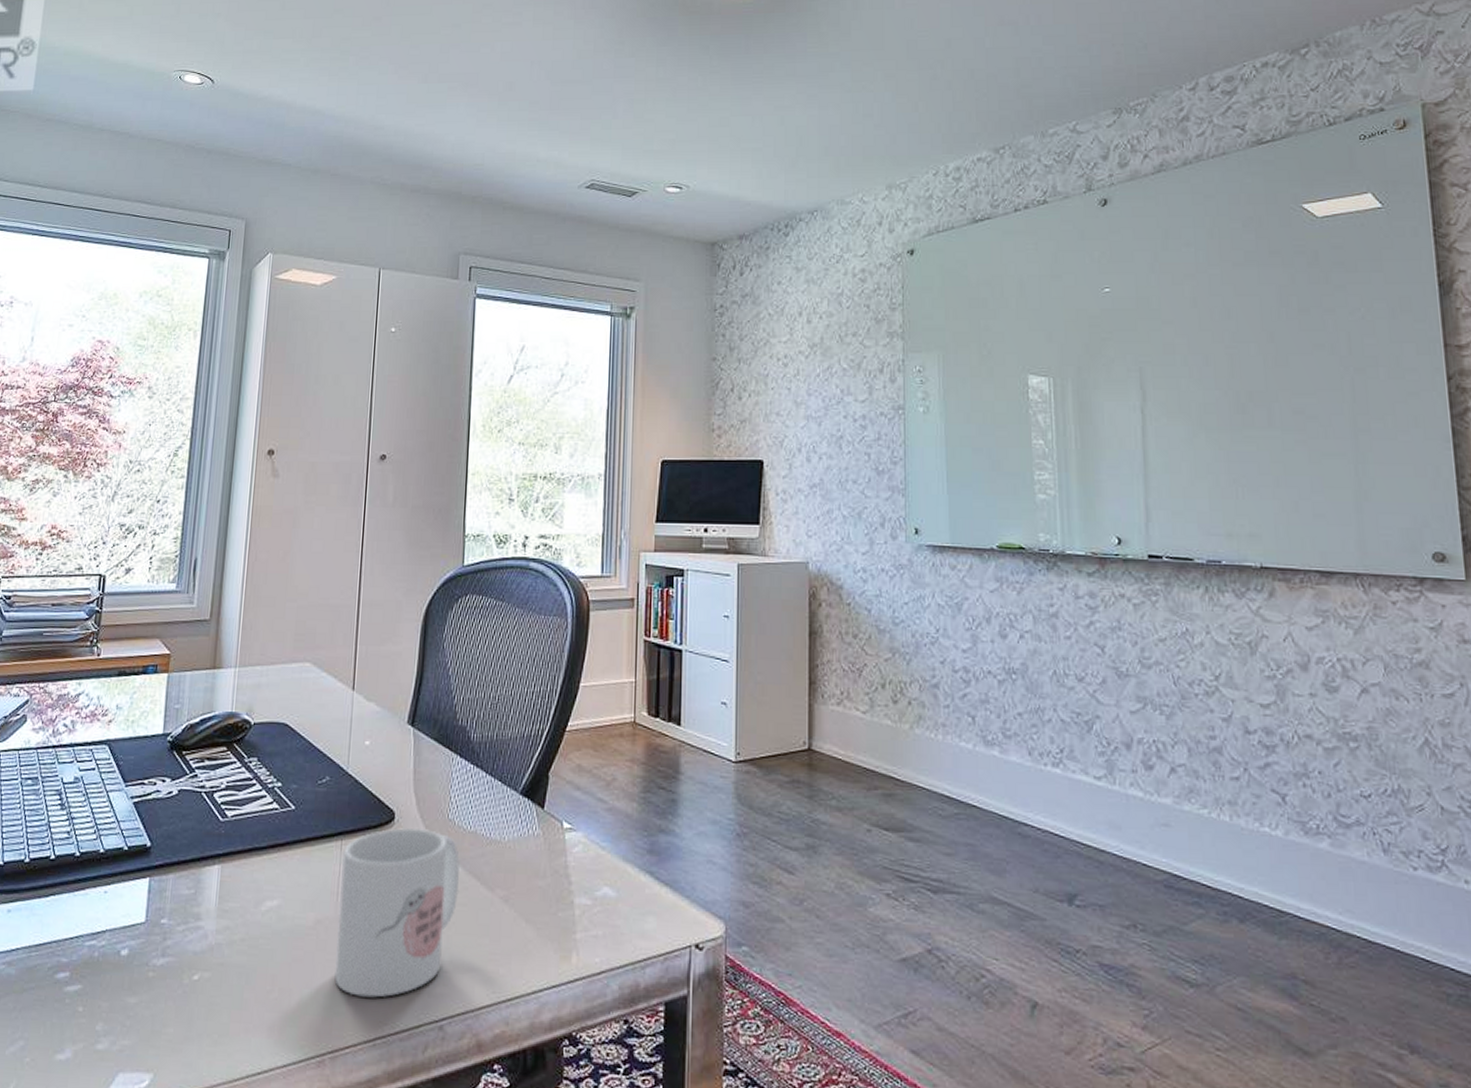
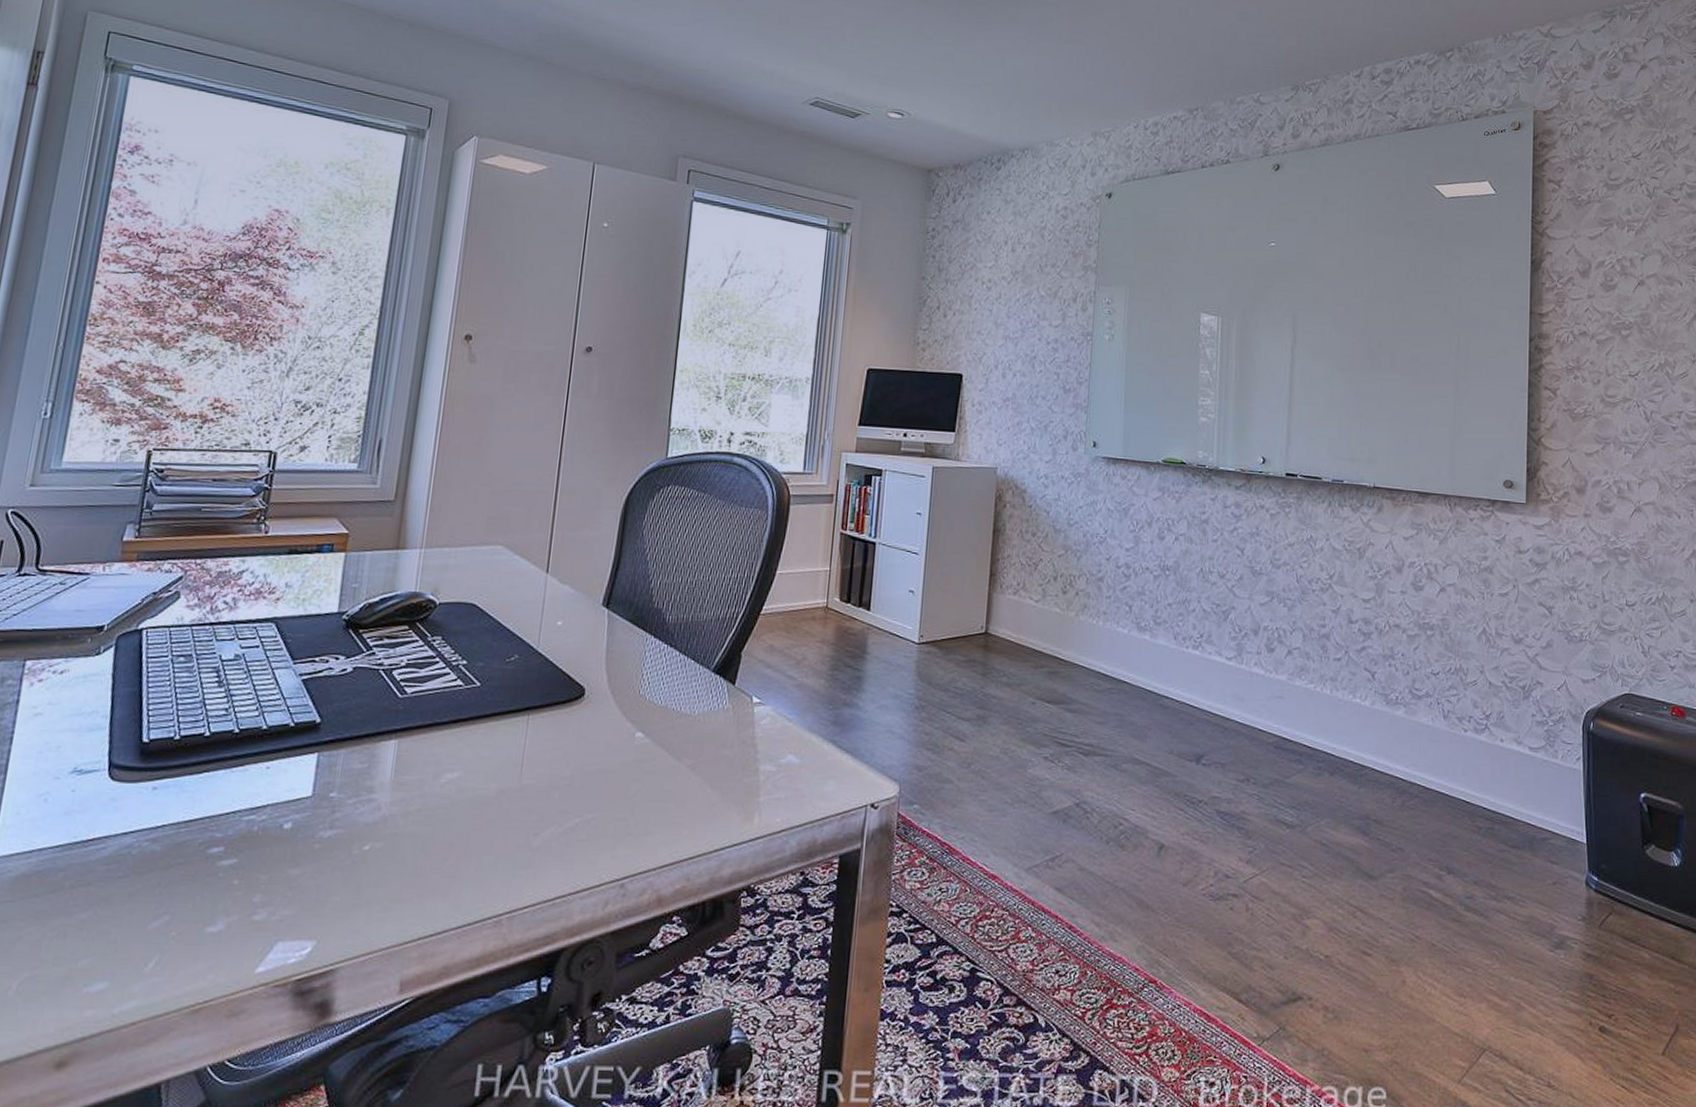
mug: present [334,828,460,998] -> none [515,703,649,861]

